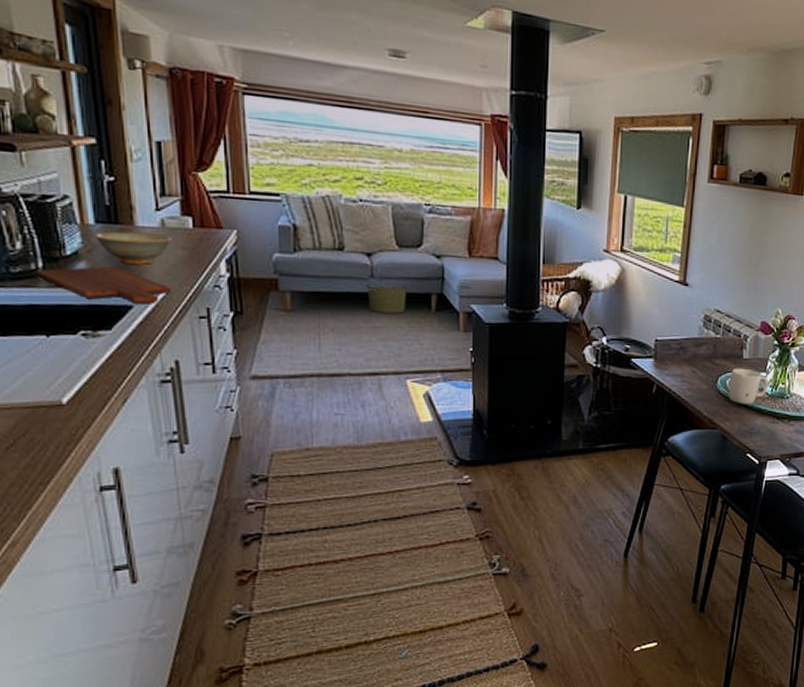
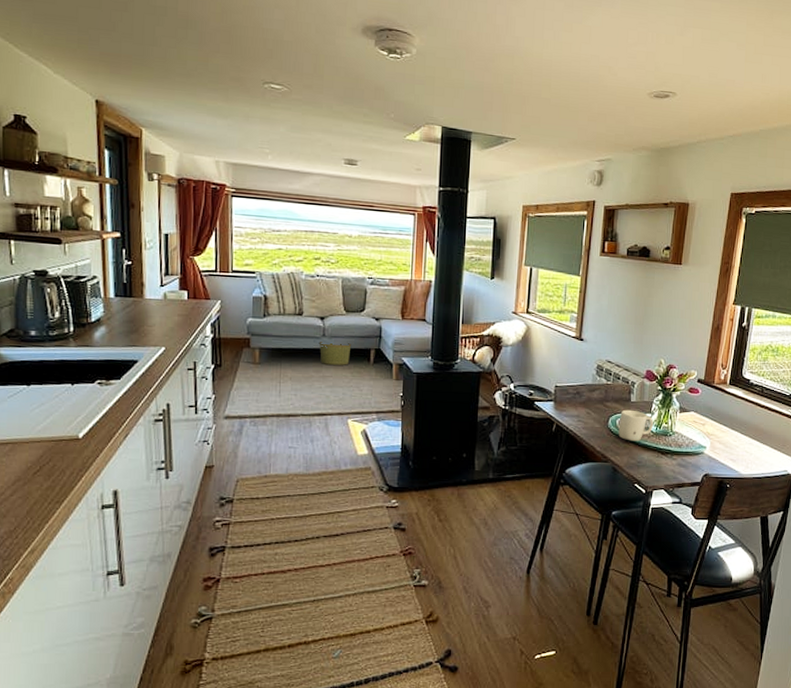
cutting board: present [34,266,172,304] -> none [66,329,168,359]
dish: present [93,231,172,265] -> none [112,302,171,329]

